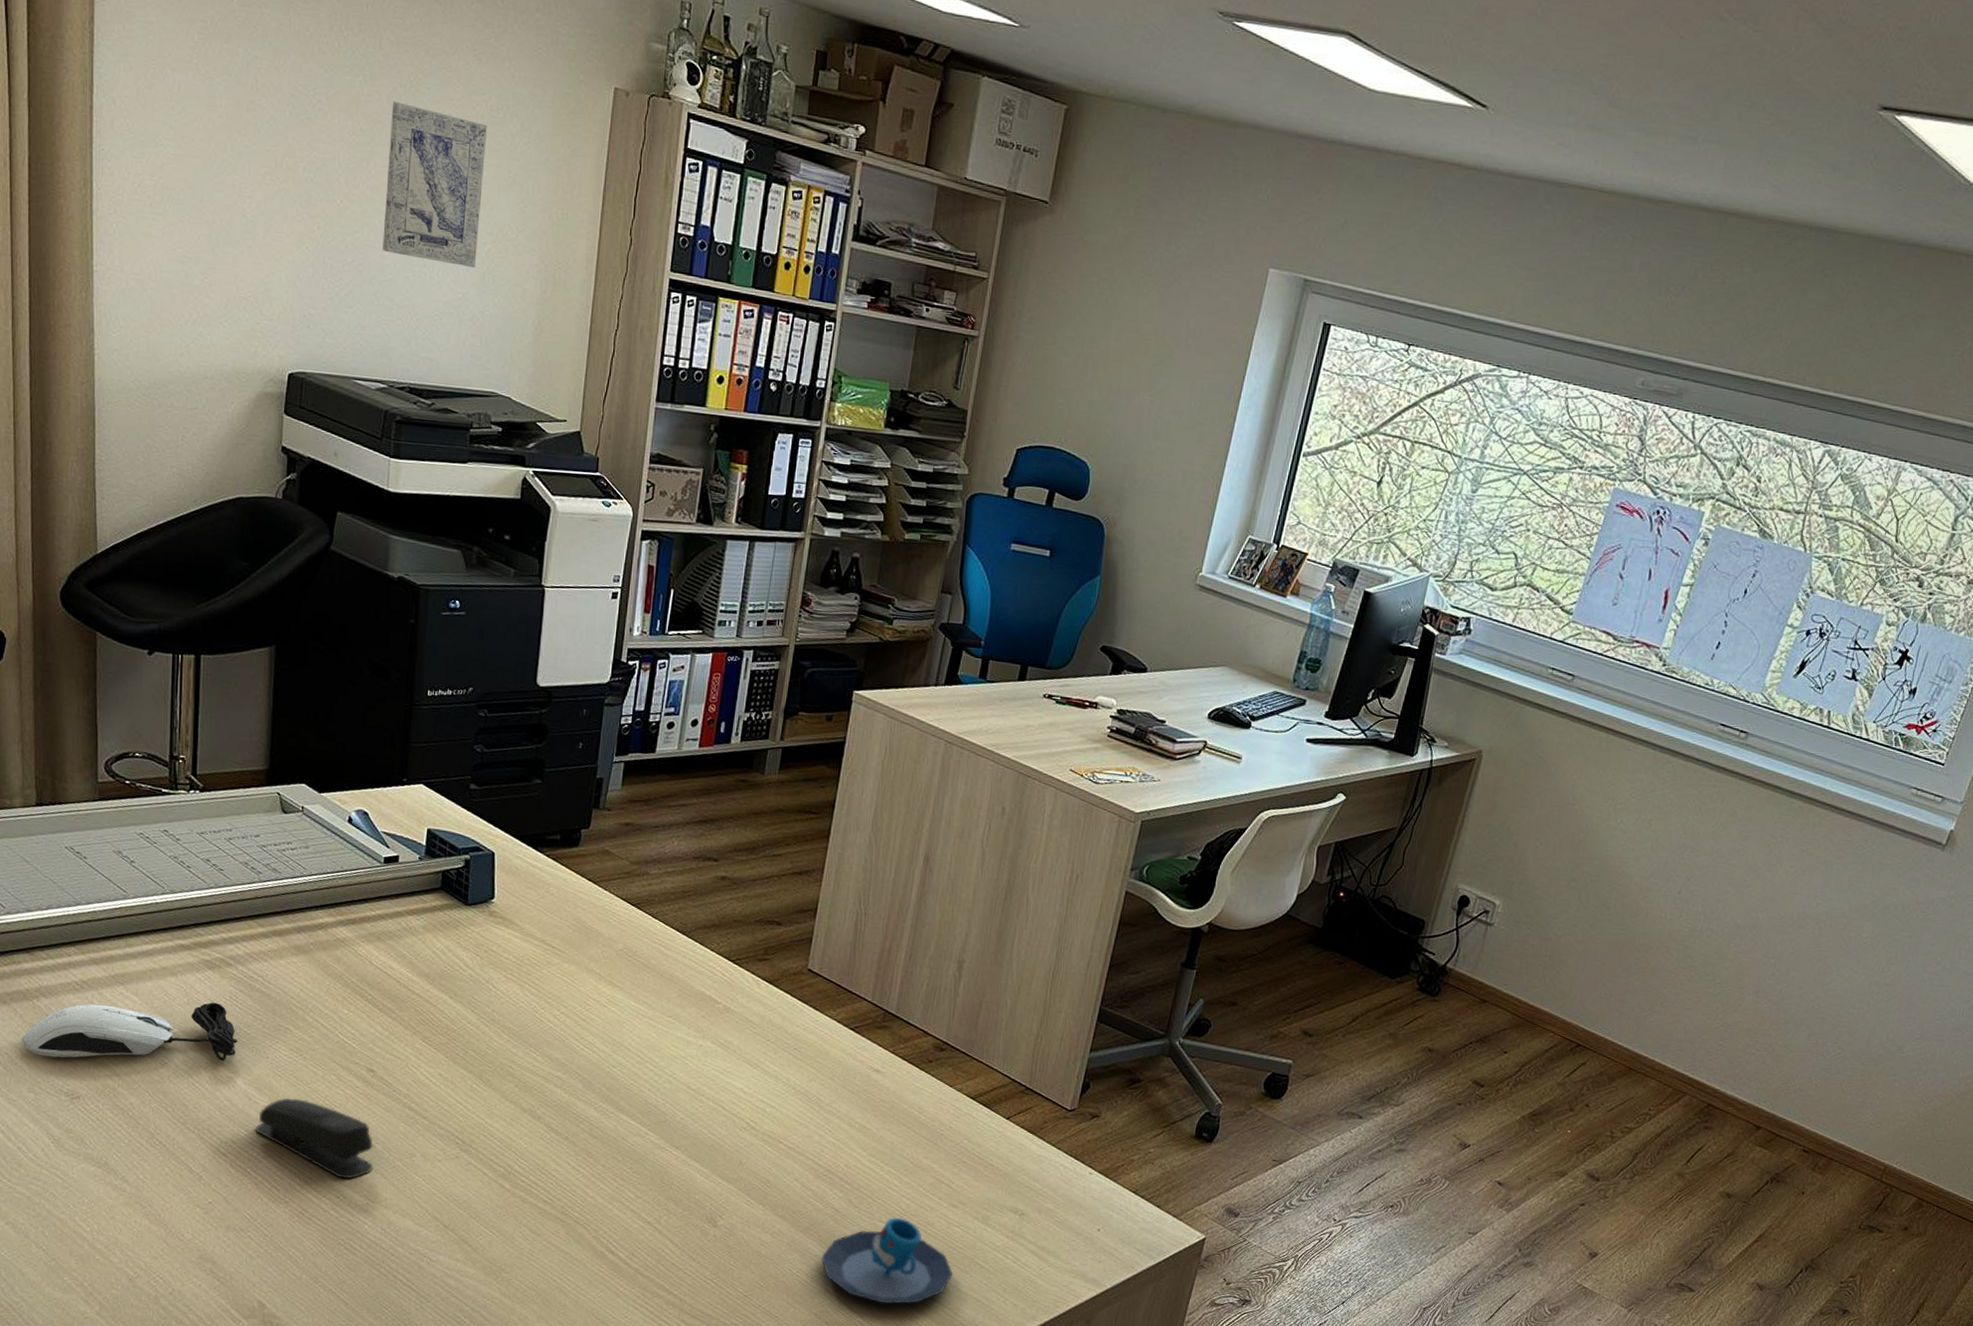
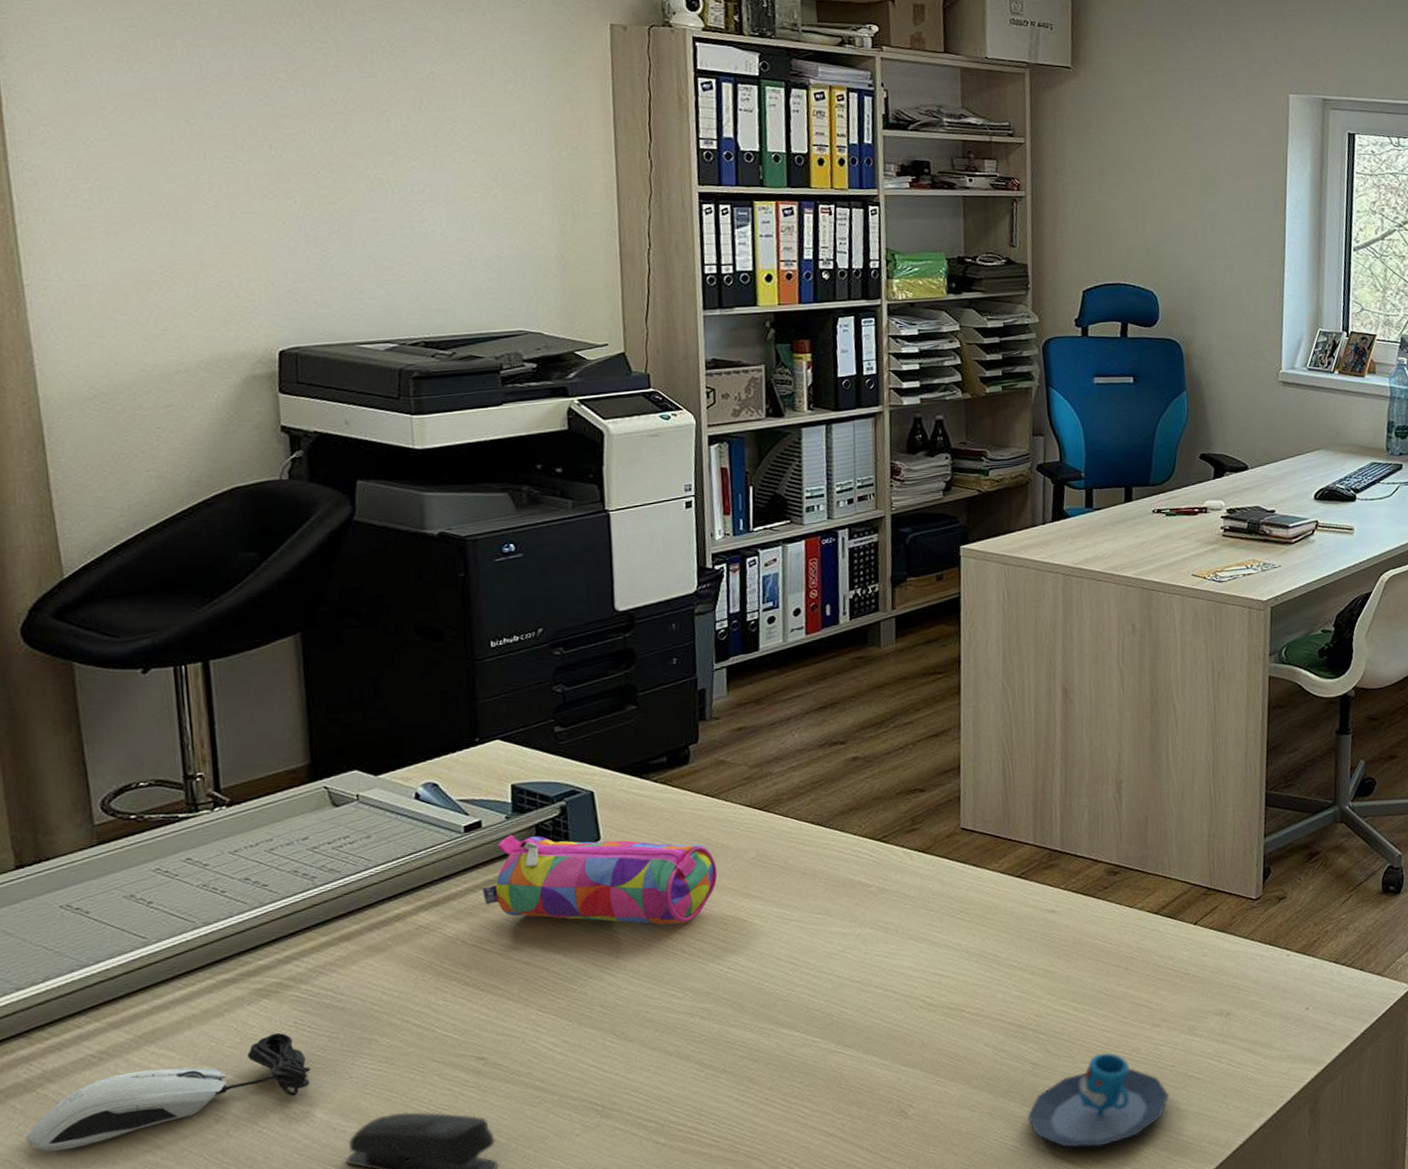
wall art: present [382,101,488,269] -> none [364,68,483,215]
pencil case: none [391,875,589,995] -> present [482,834,718,925]

